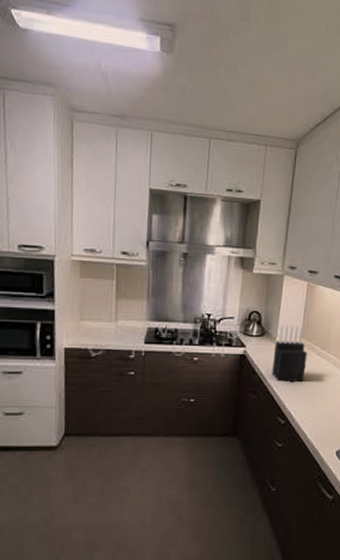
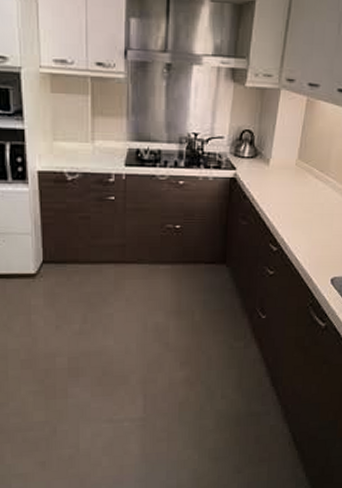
knife block: present [272,324,307,383] -> none [264,145,304,208]

